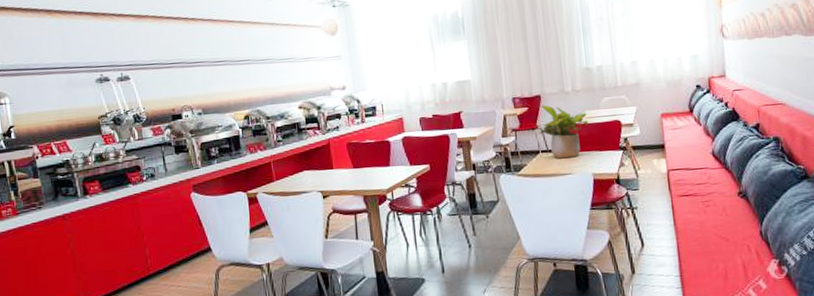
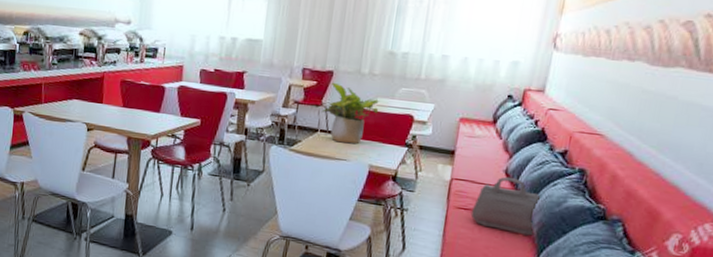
handbag: none [692,157,753,208] -> present [470,176,542,236]

